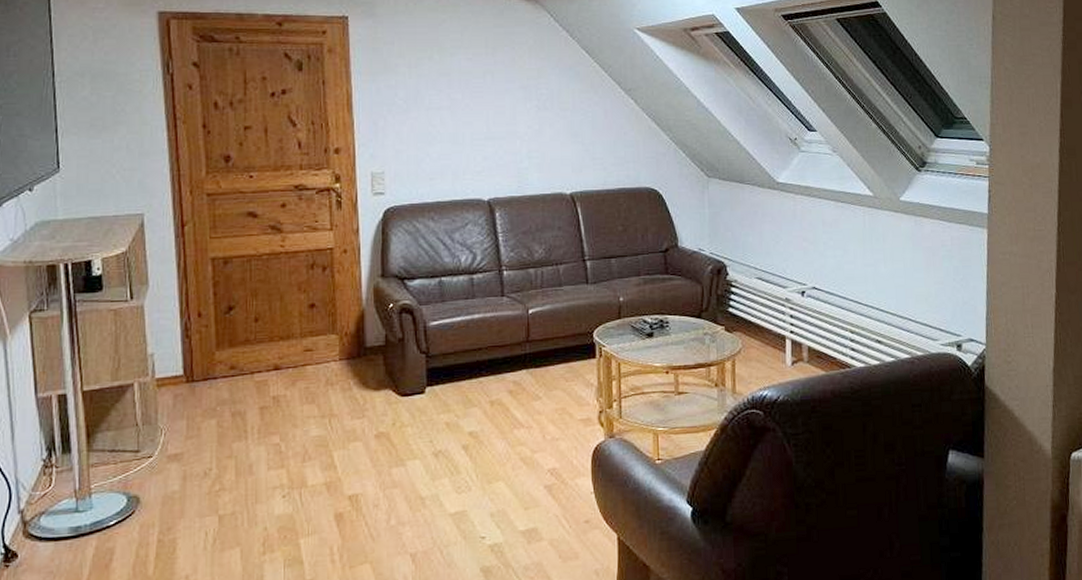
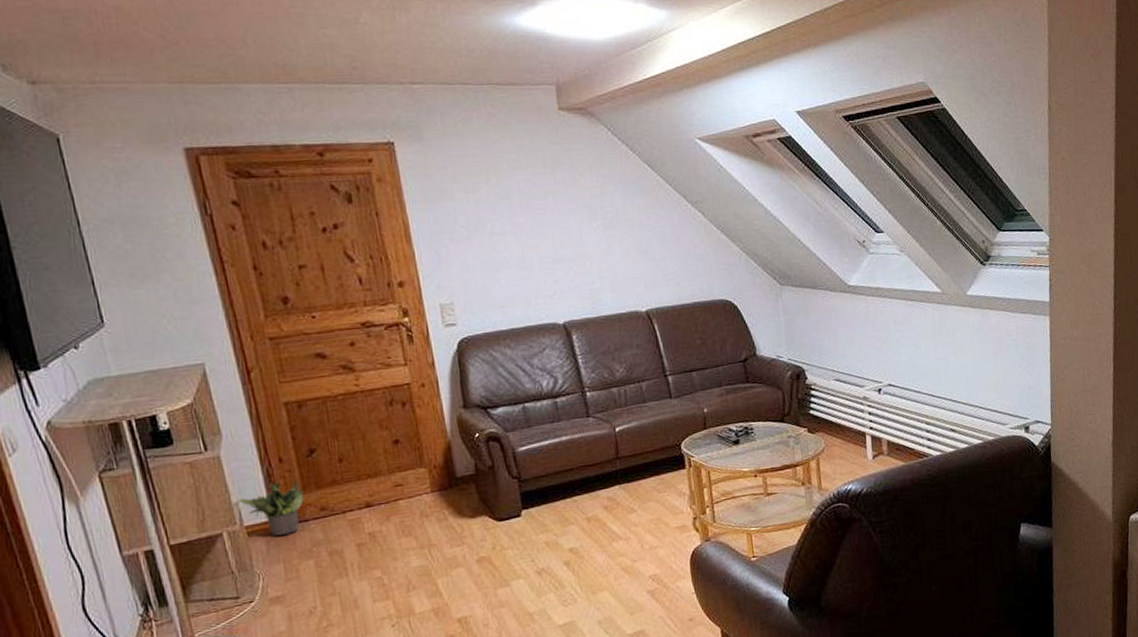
potted plant: none [153,334,217,391] -> present [237,479,304,536]

